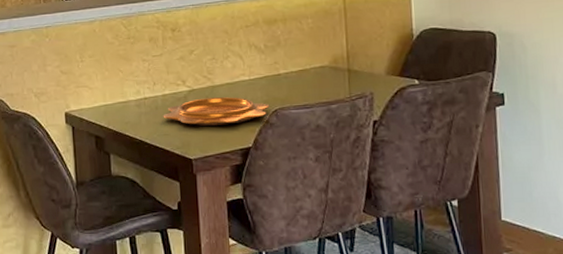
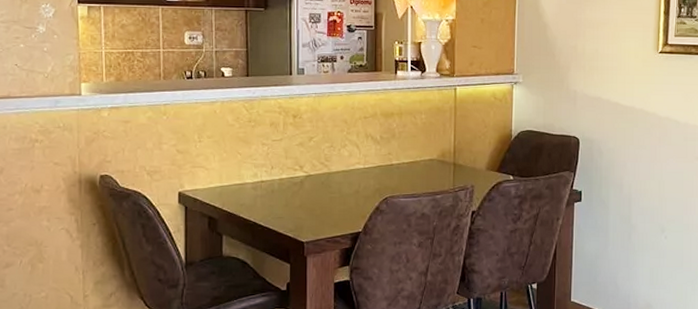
decorative bowl: present [163,97,270,126] -> none [278,184,381,210]

